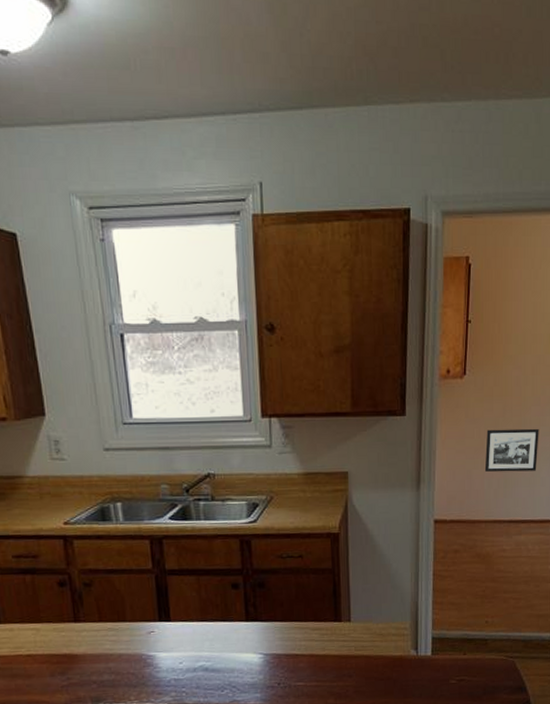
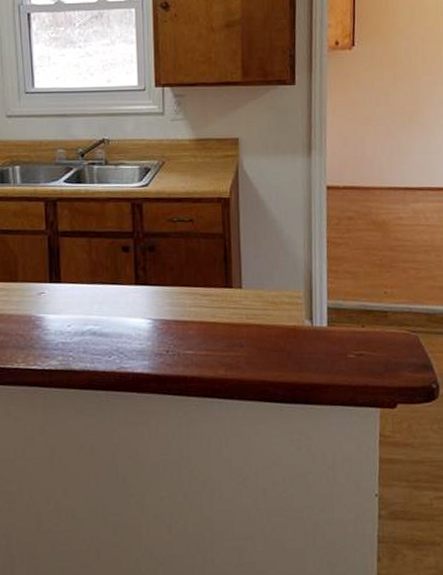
picture frame: present [484,428,539,473] -> none [377,96,432,140]

